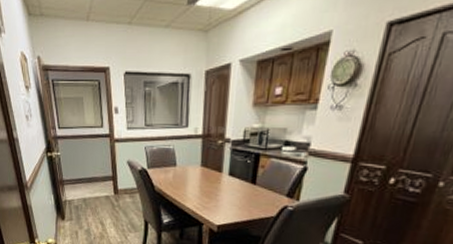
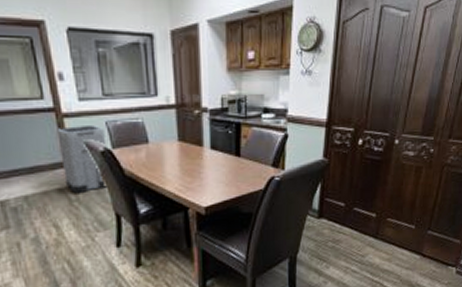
trash can: none [109,149,144,202] -> present [57,126,110,194]

